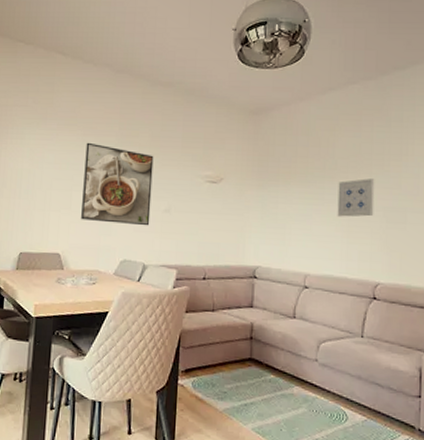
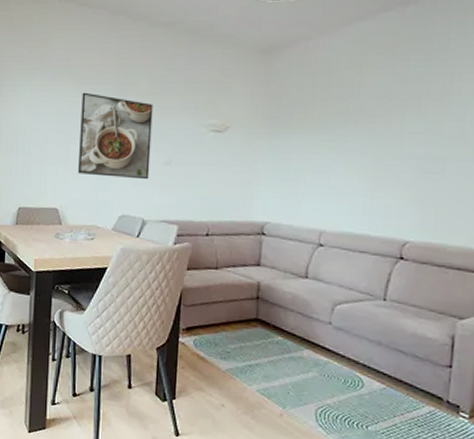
wall art: present [337,179,375,217] -> none [360,123,409,168]

